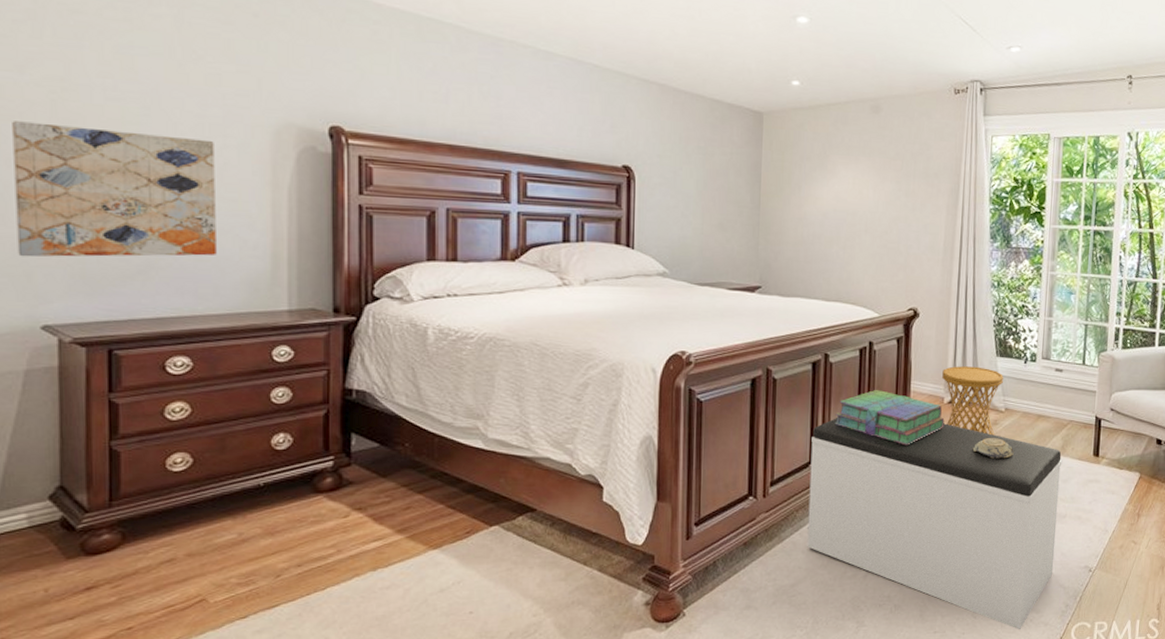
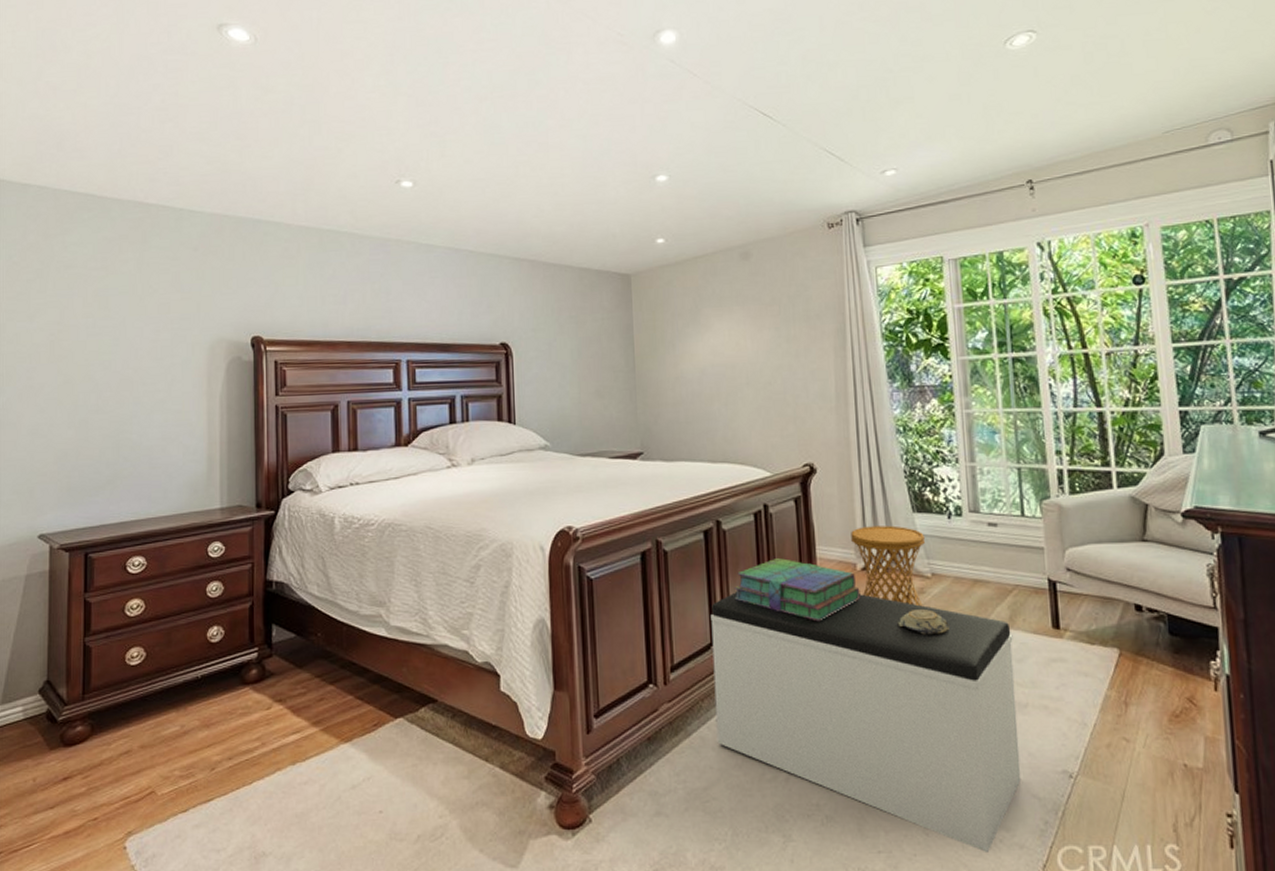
wall art: present [12,121,217,257] -> none [24,360,165,476]

